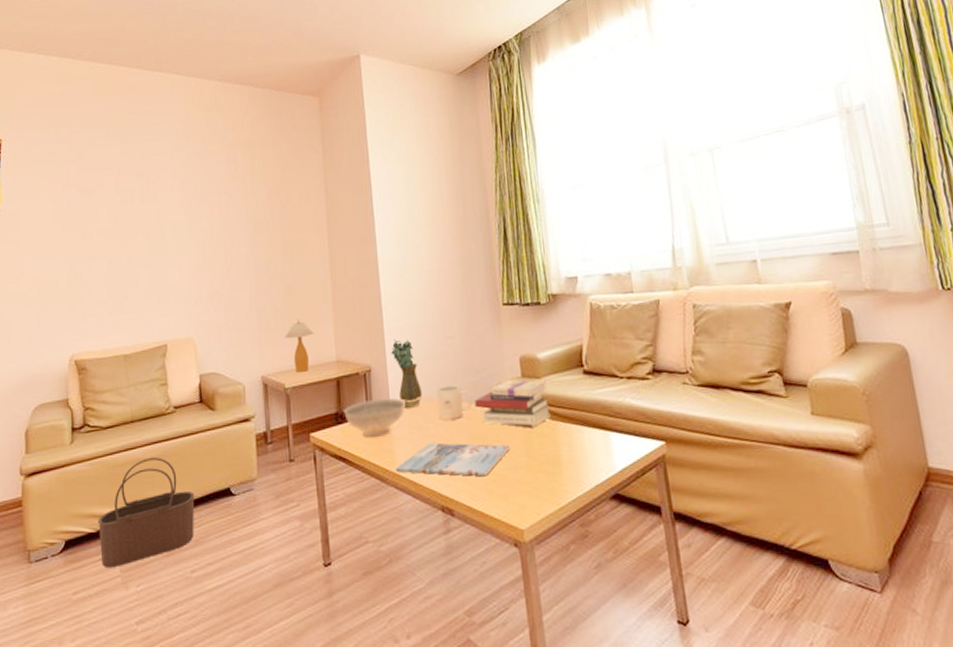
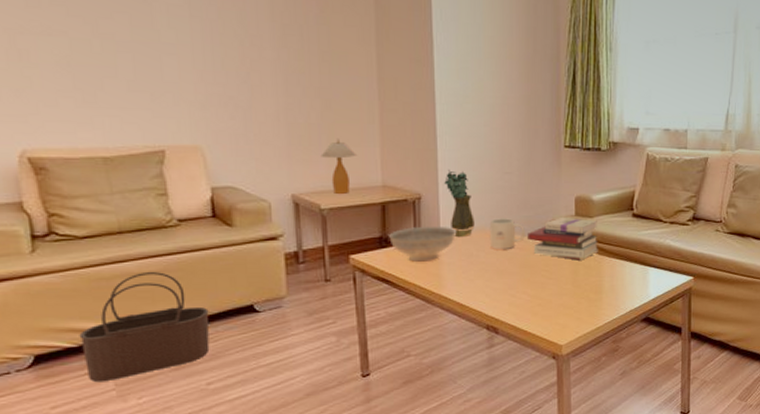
magazine: present [395,442,511,477] -> none [442,269,558,301]

